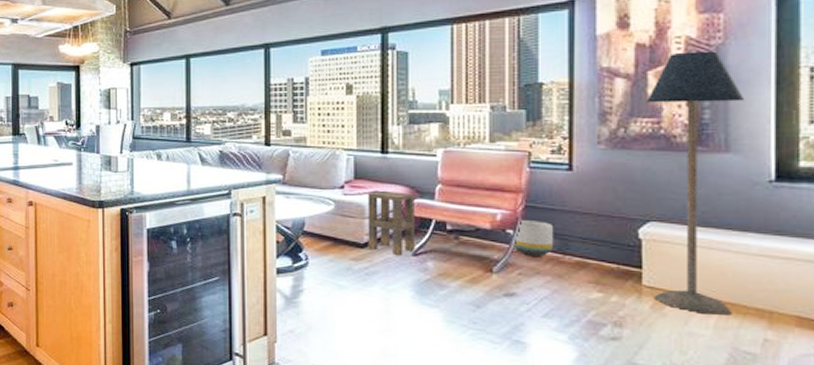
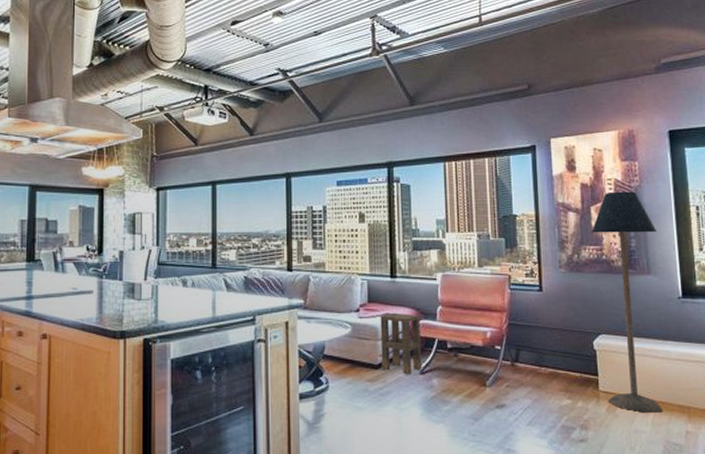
planter: present [510,220,554,257] -> none [498,337,533,369]

